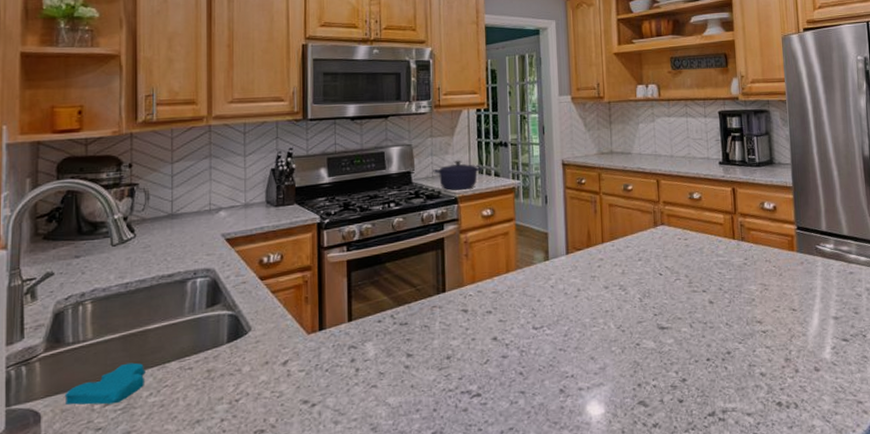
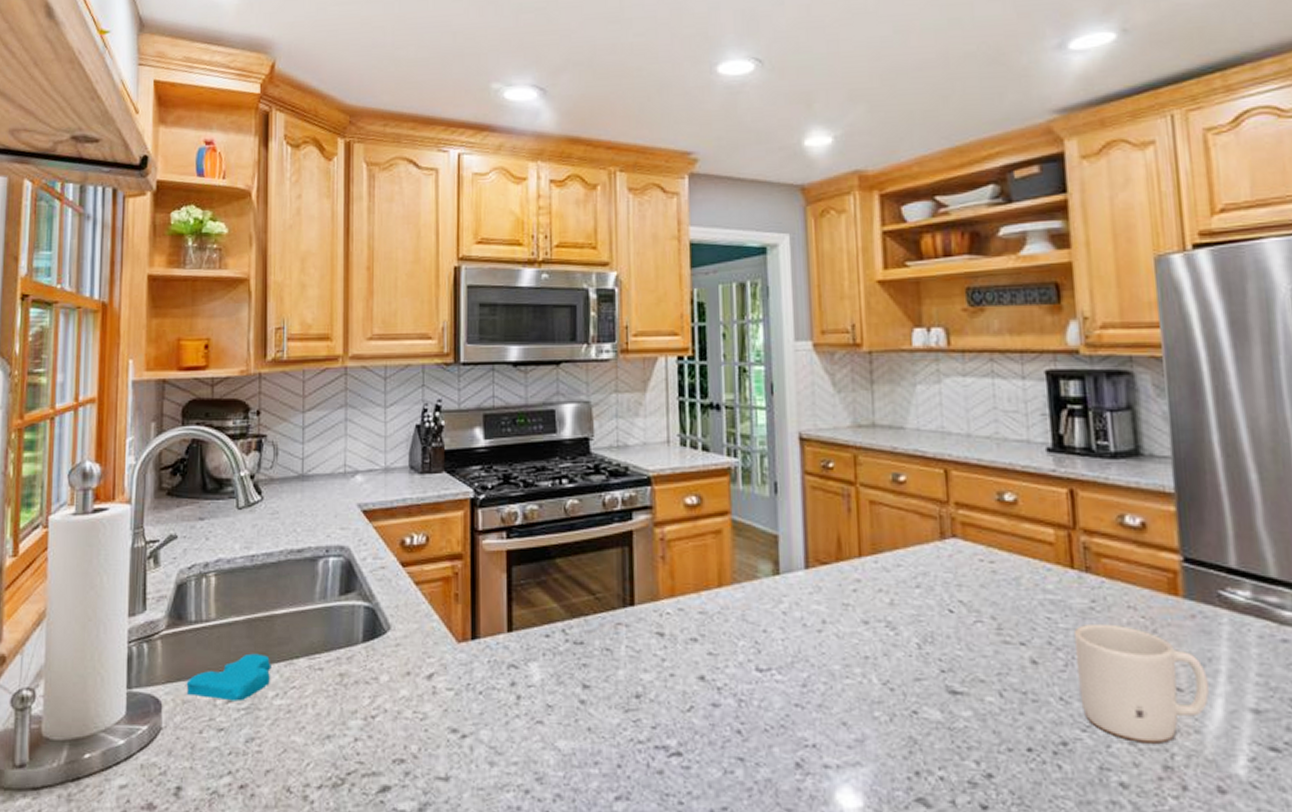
cooking pot: present [433,160,482,191] -> none [618,425,685,468]
mug: none [734,272,811,346] -> present [1073,623,1209,744]

